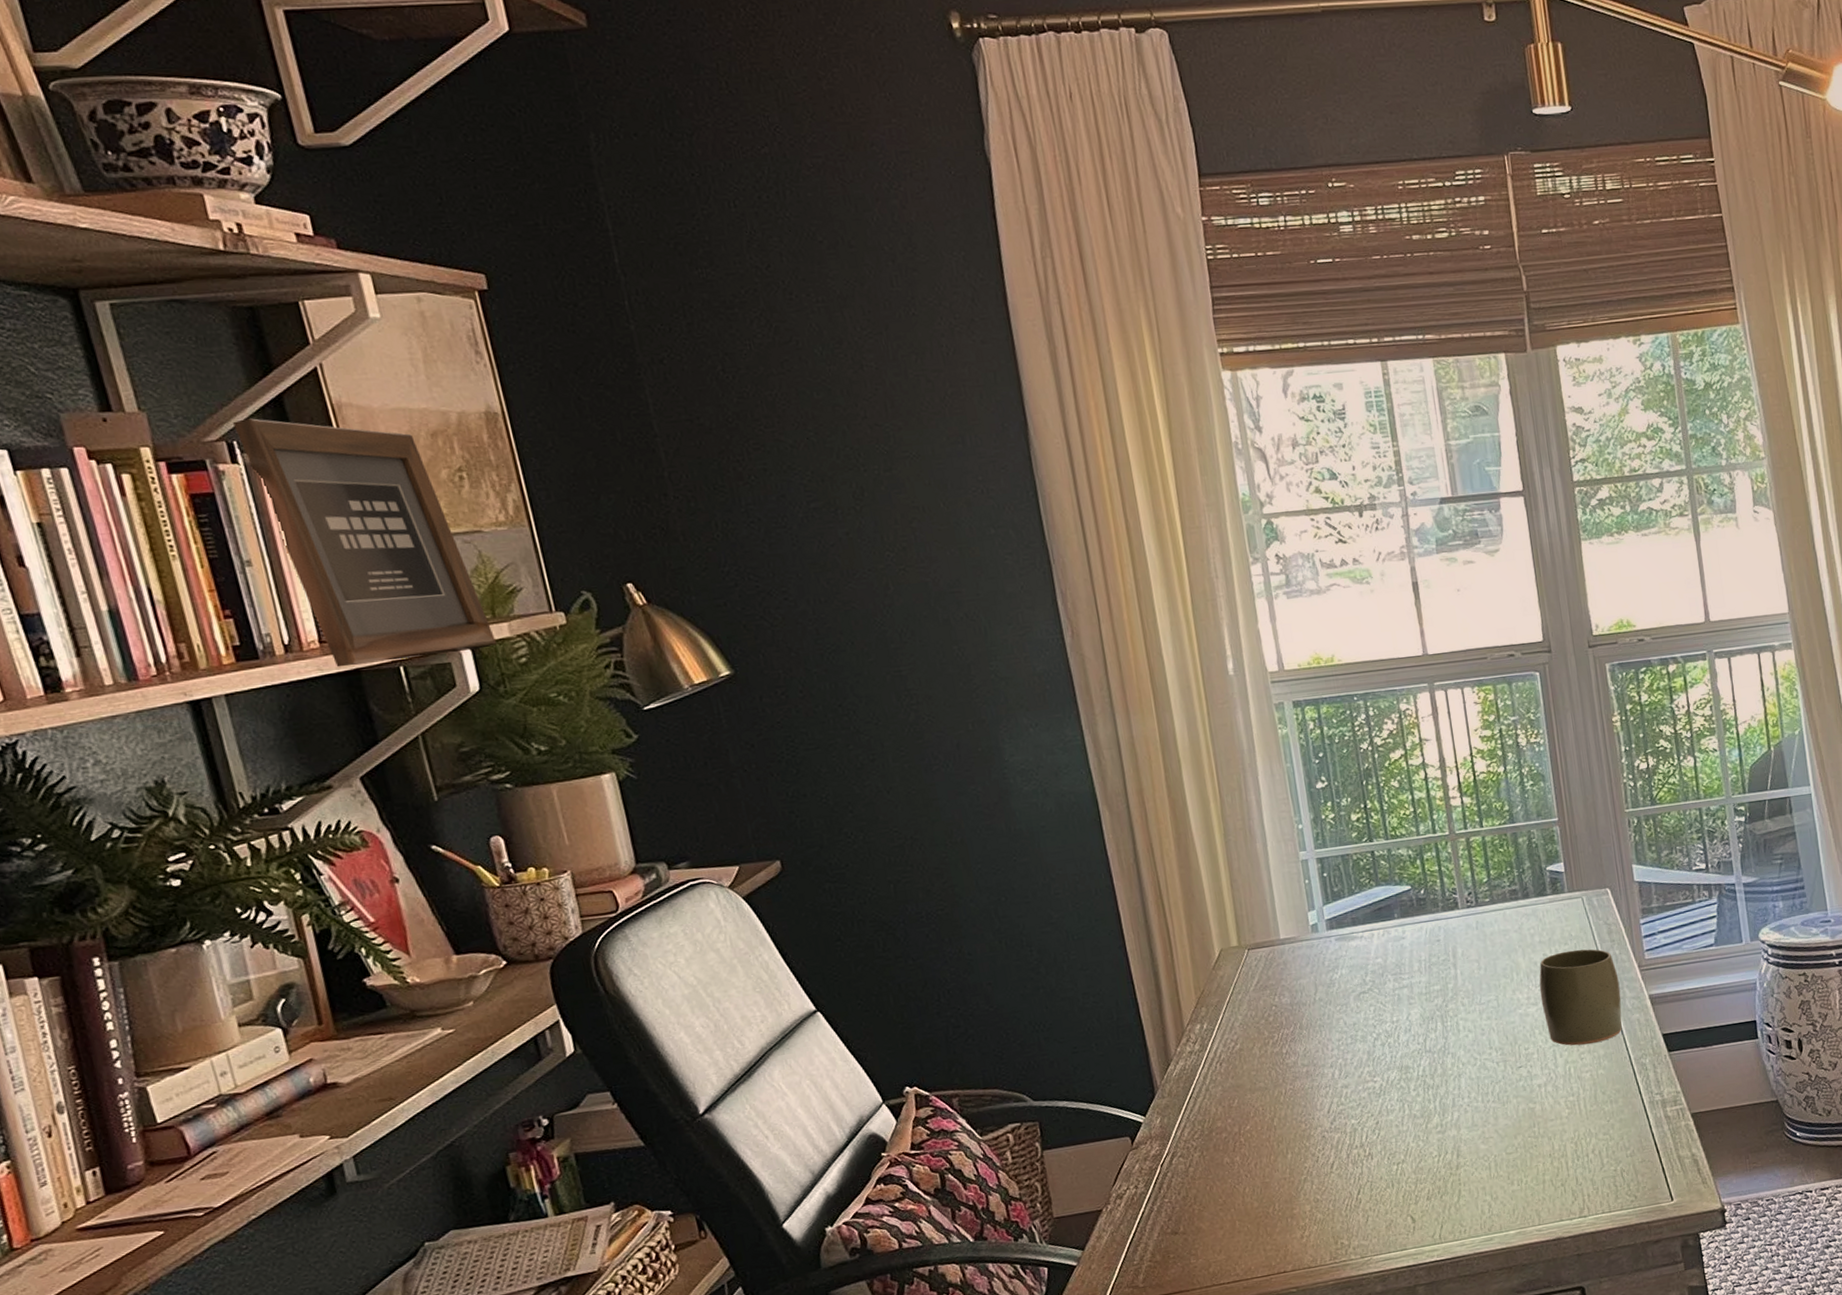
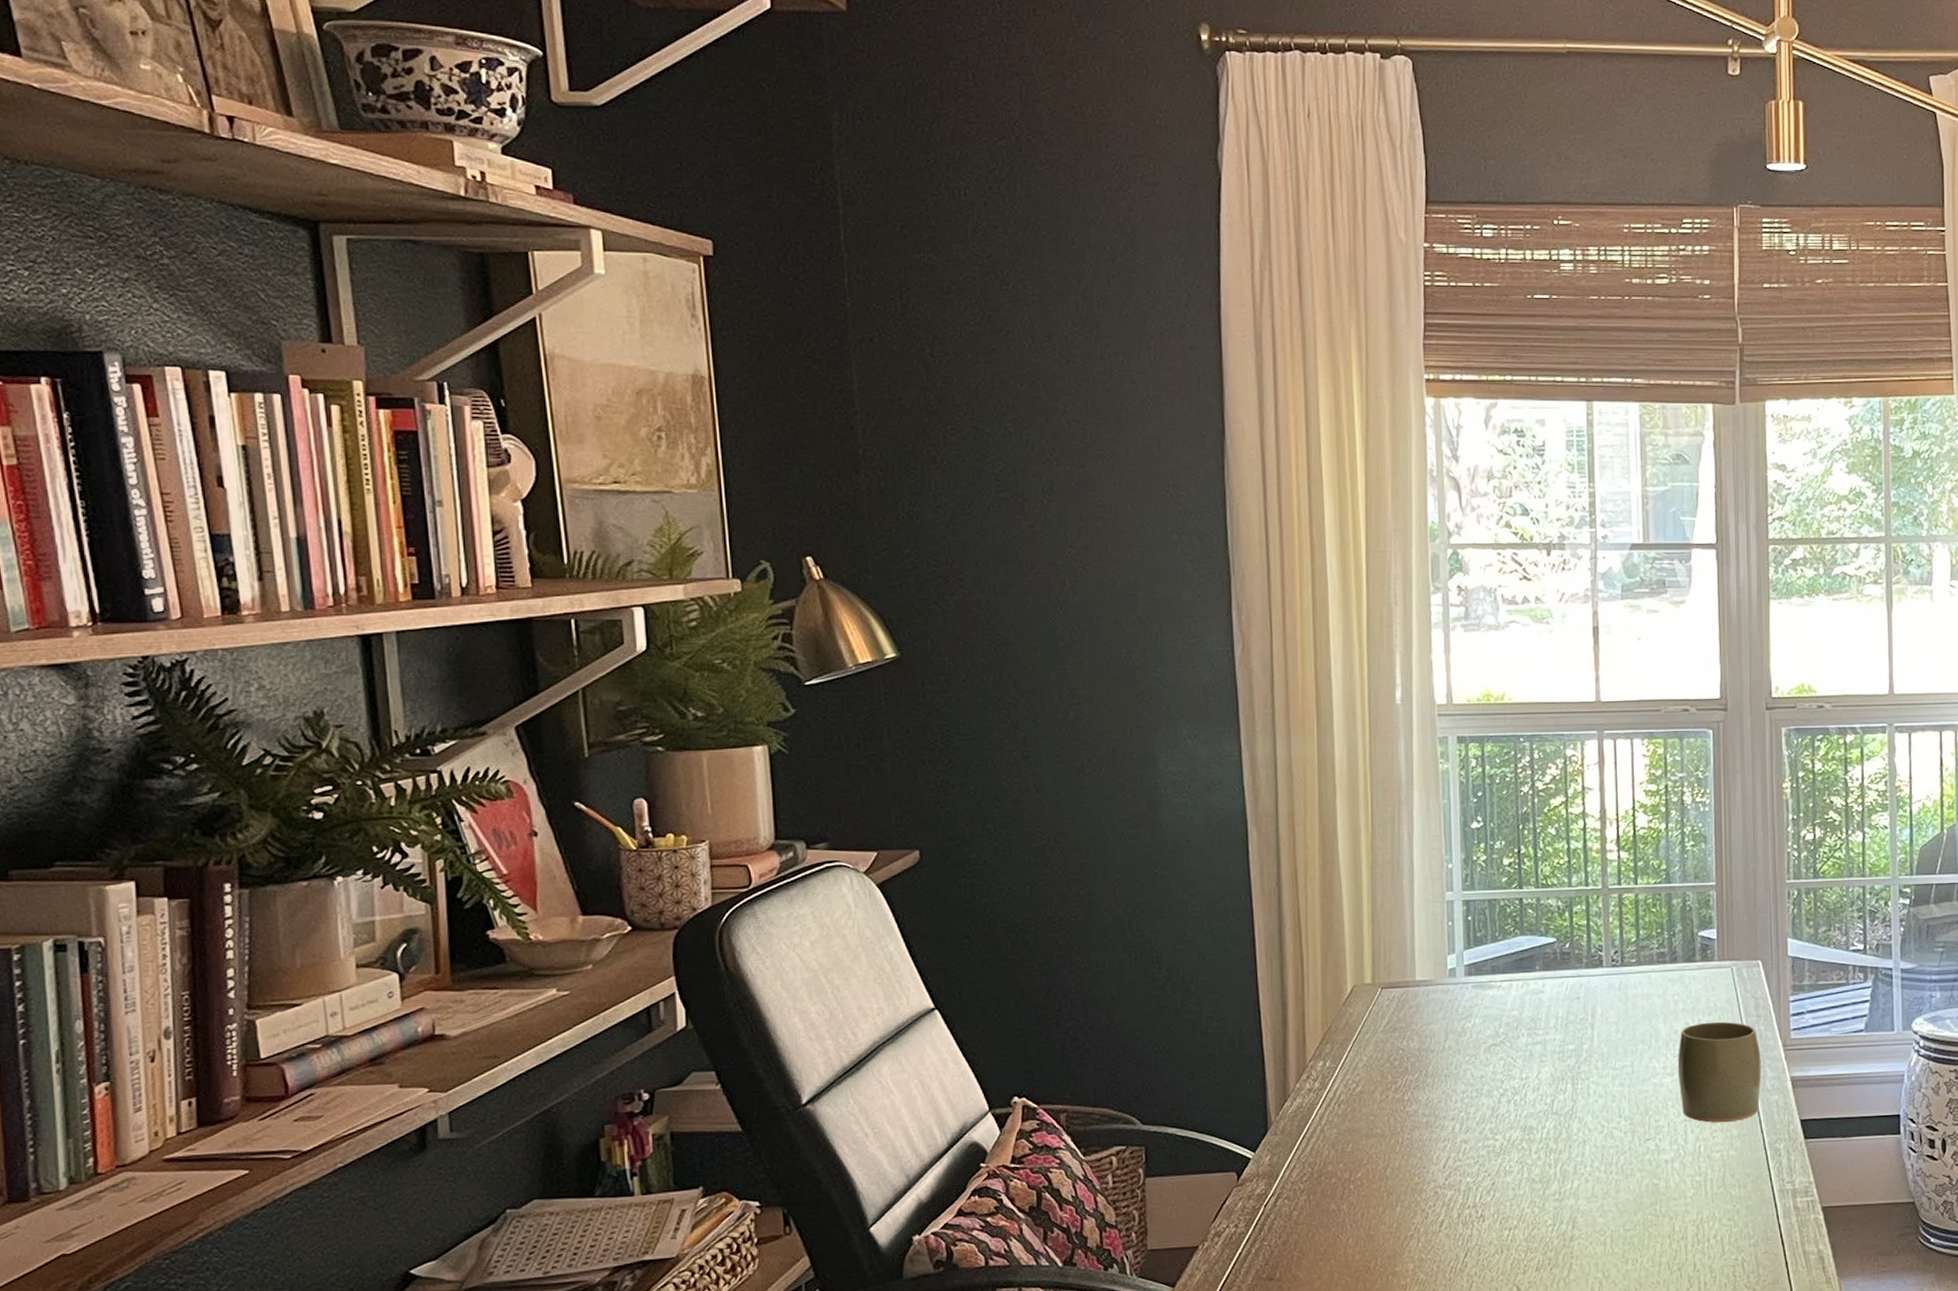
picture frame: present [233,418,498,668] -> none [447,361,671,615]

